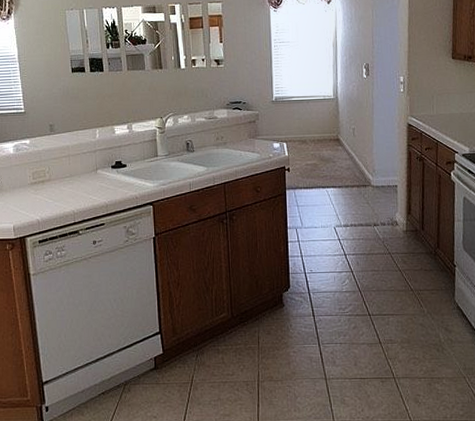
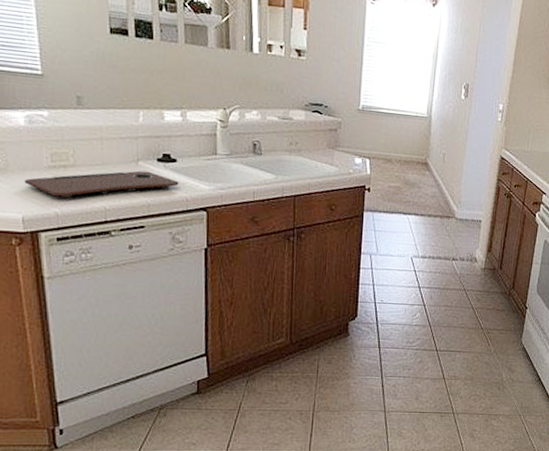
cutting board: none [14,177,129,208] -> present [24,170,179,199]

